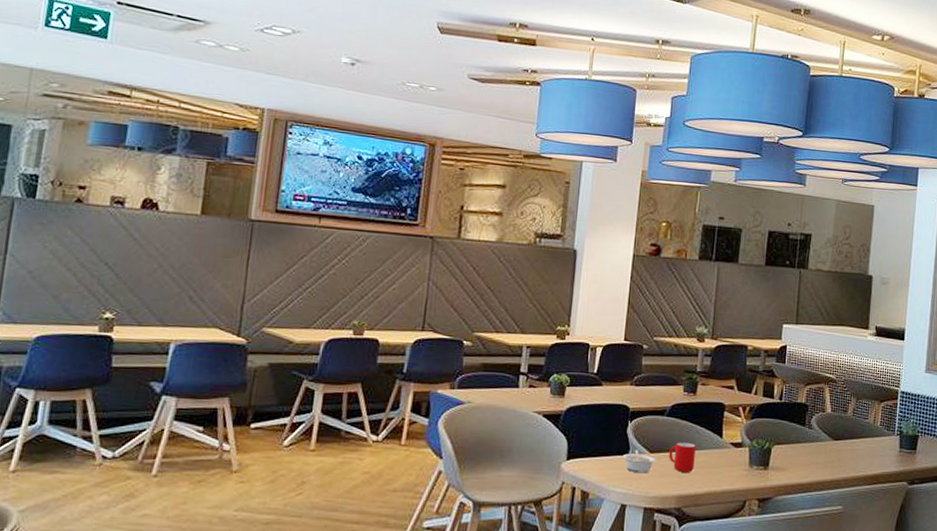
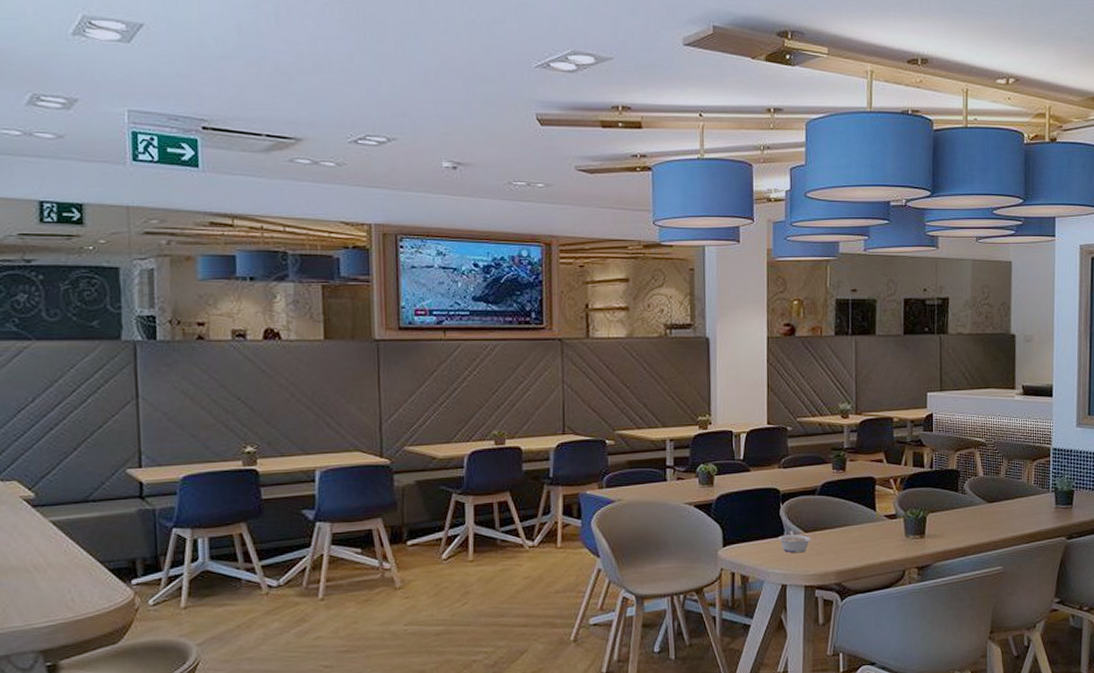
cup: present [669,442,696,472] -> none [824,519,850,548]

